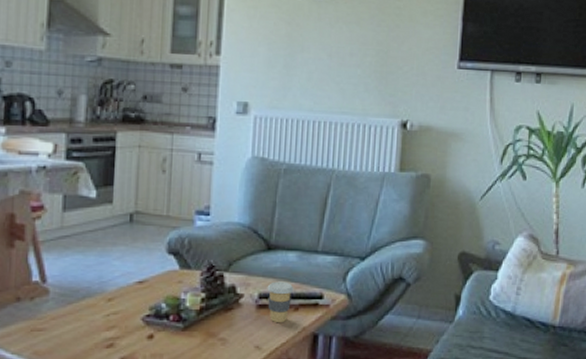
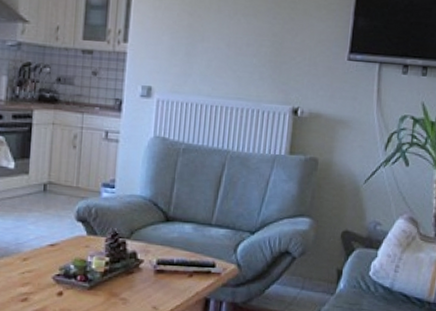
coffee cup: present [267,281,294,323] -> none [164,250,189,288]

